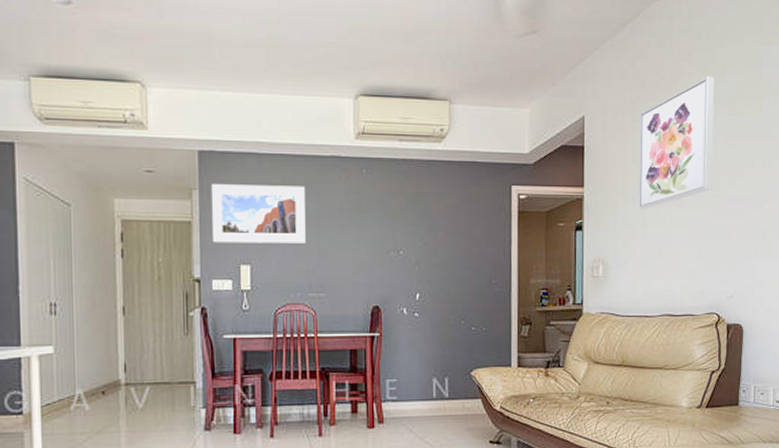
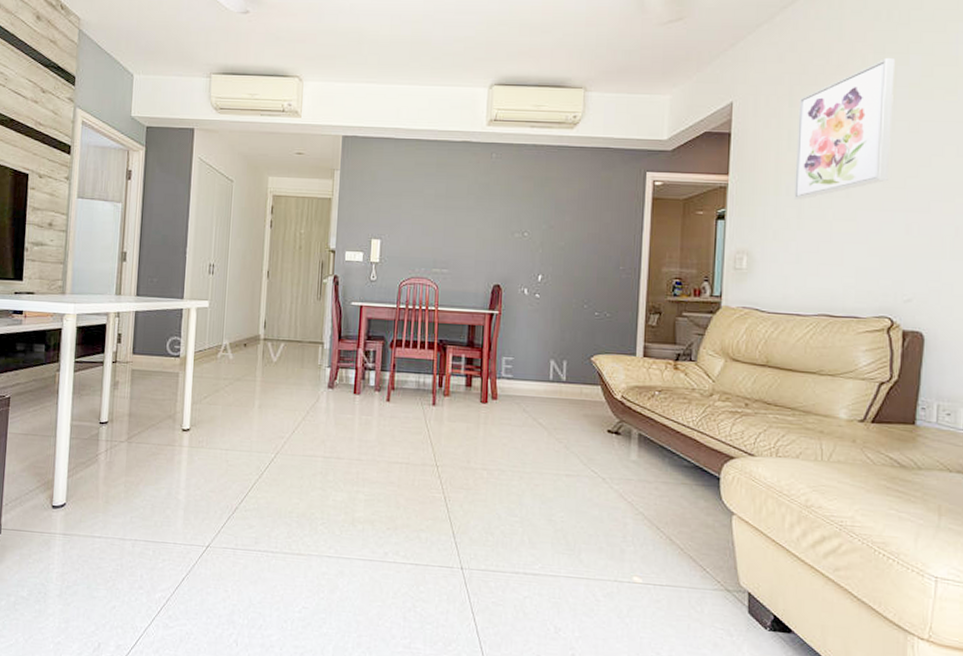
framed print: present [210,183,306,243] -> none [348,164,436,222]

